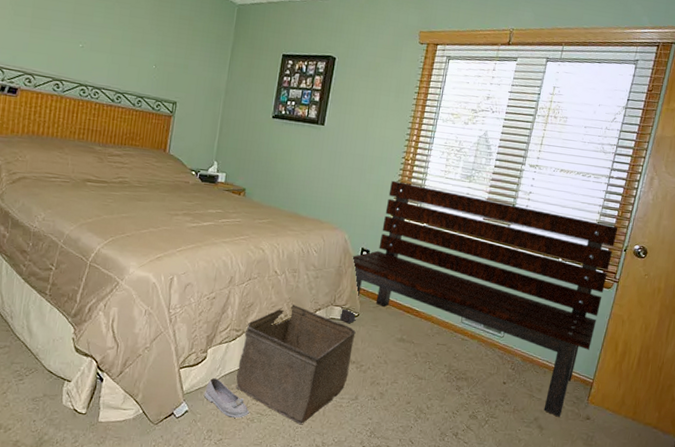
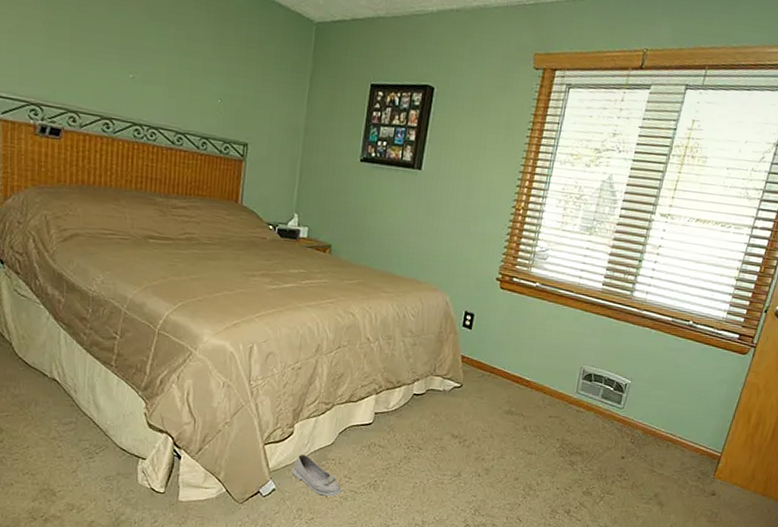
storage bin: present [235,303,356,425] -> none [326,373,459,503]
bench: present [340,180,619,417] -> none [441,233,760,493]

